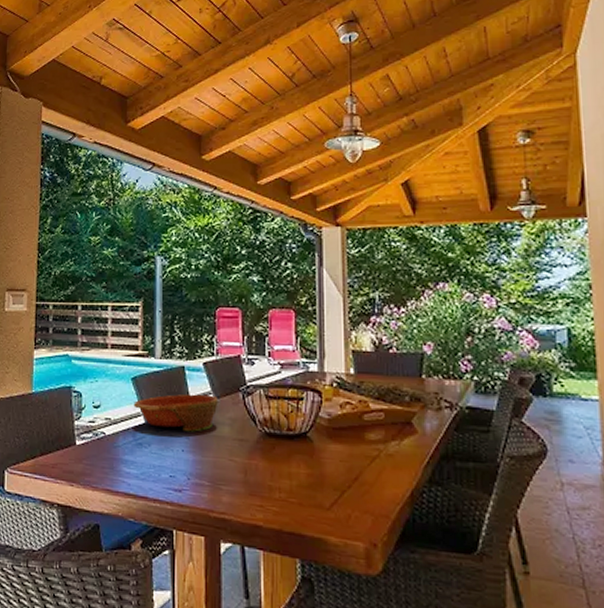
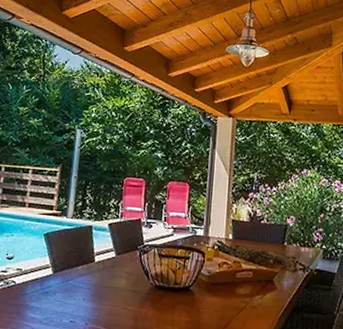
bowl: present [133,393,218,432] -> none [43,250,119,284]

